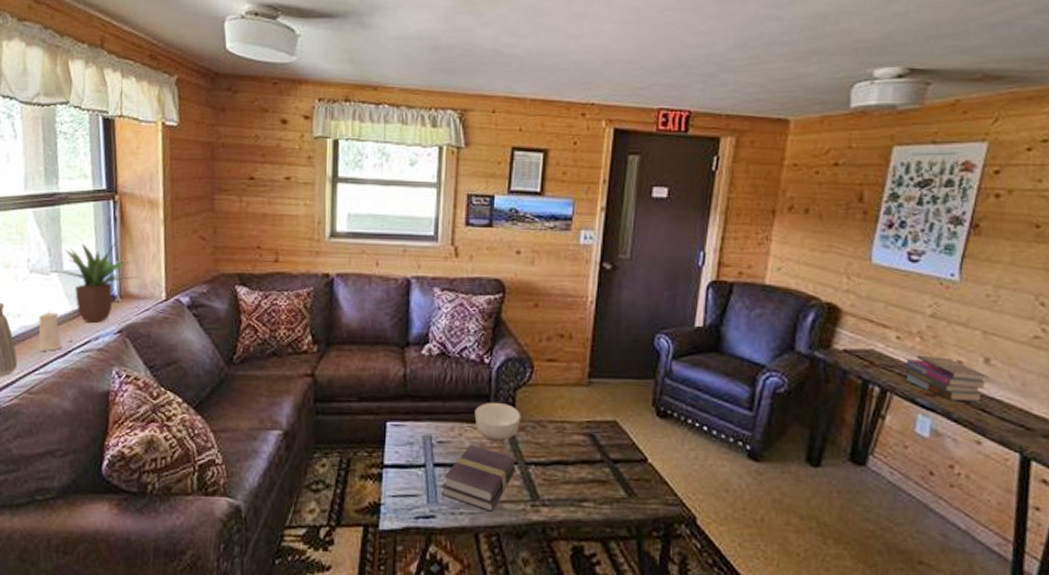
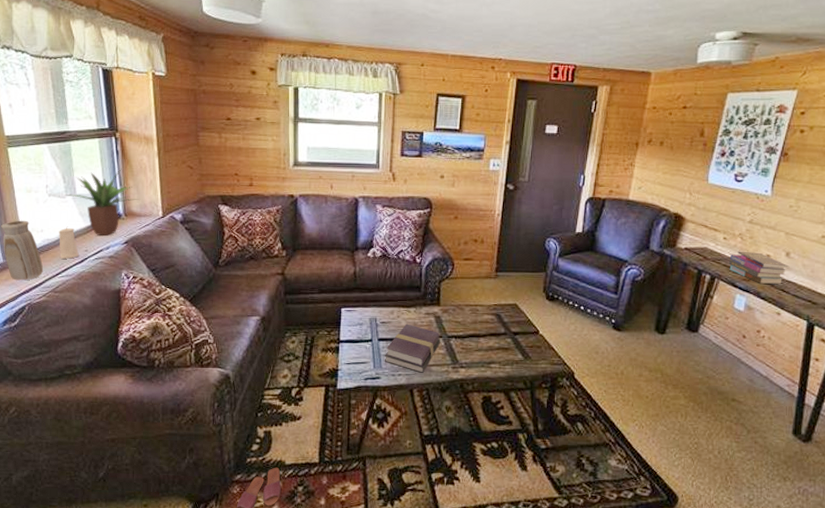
bowl: present [474,402,522,442] -> none [409,291,445,322]

